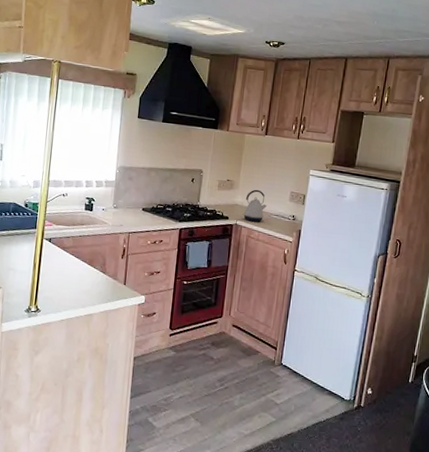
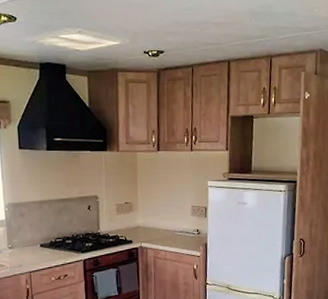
kettle: present [242,189,267,222] -> none [146,208,170,242]

